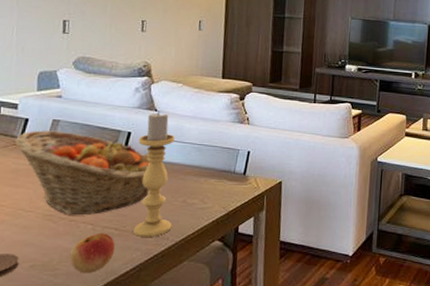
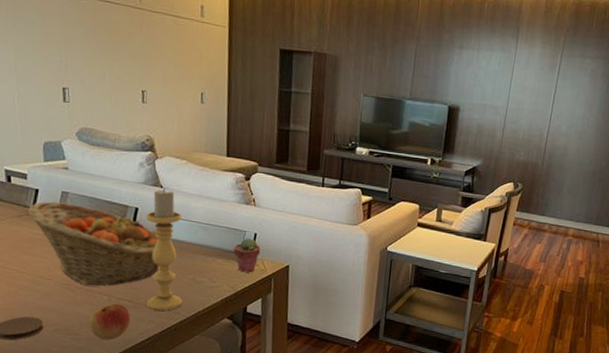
potted succulent: none [226,156,254,192] -> present [233,238,261,273]

